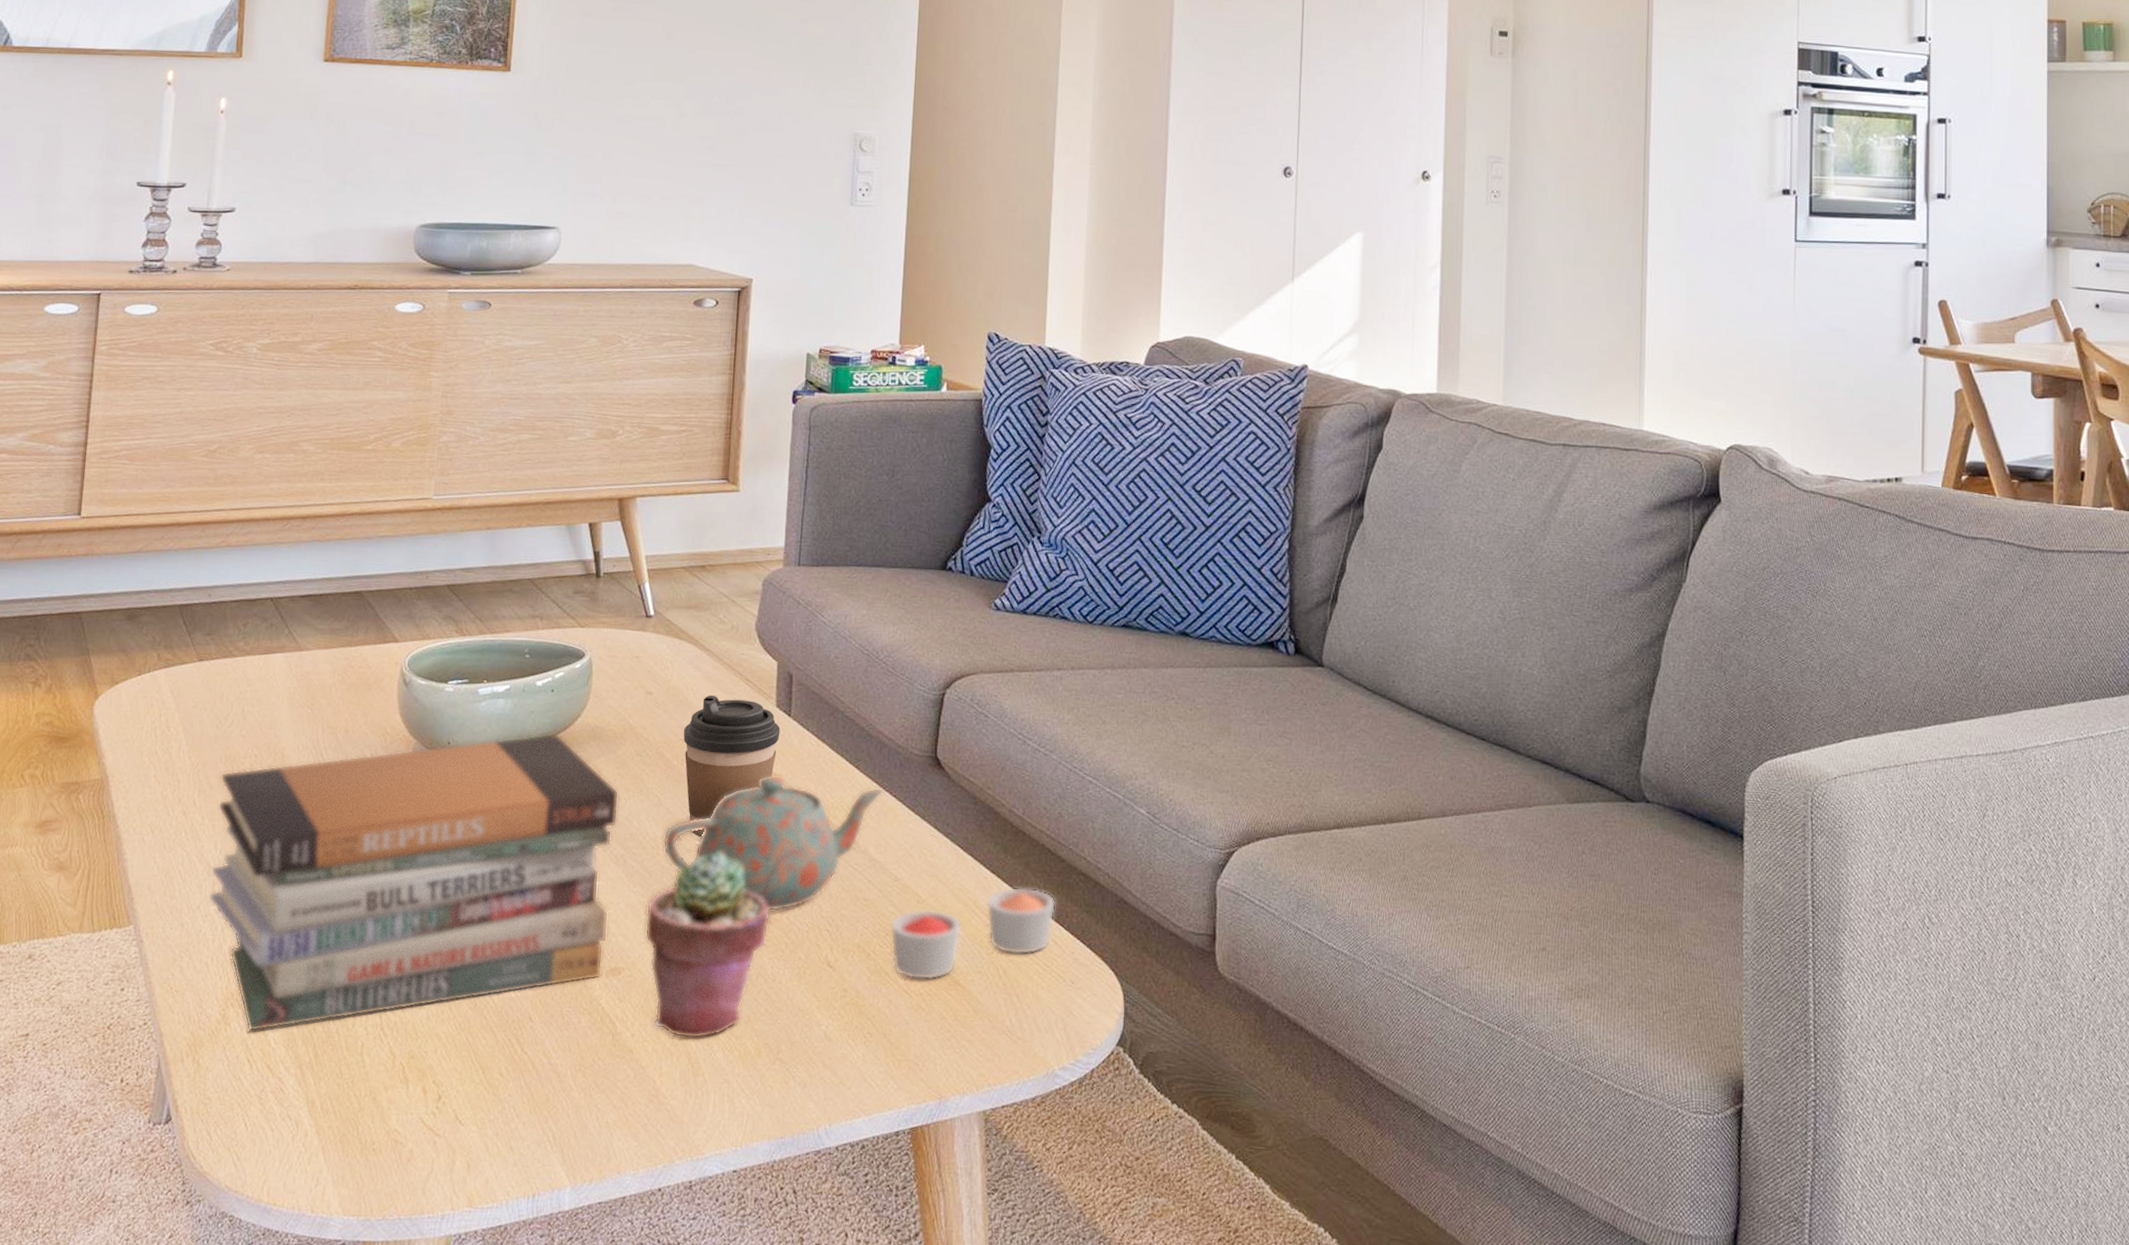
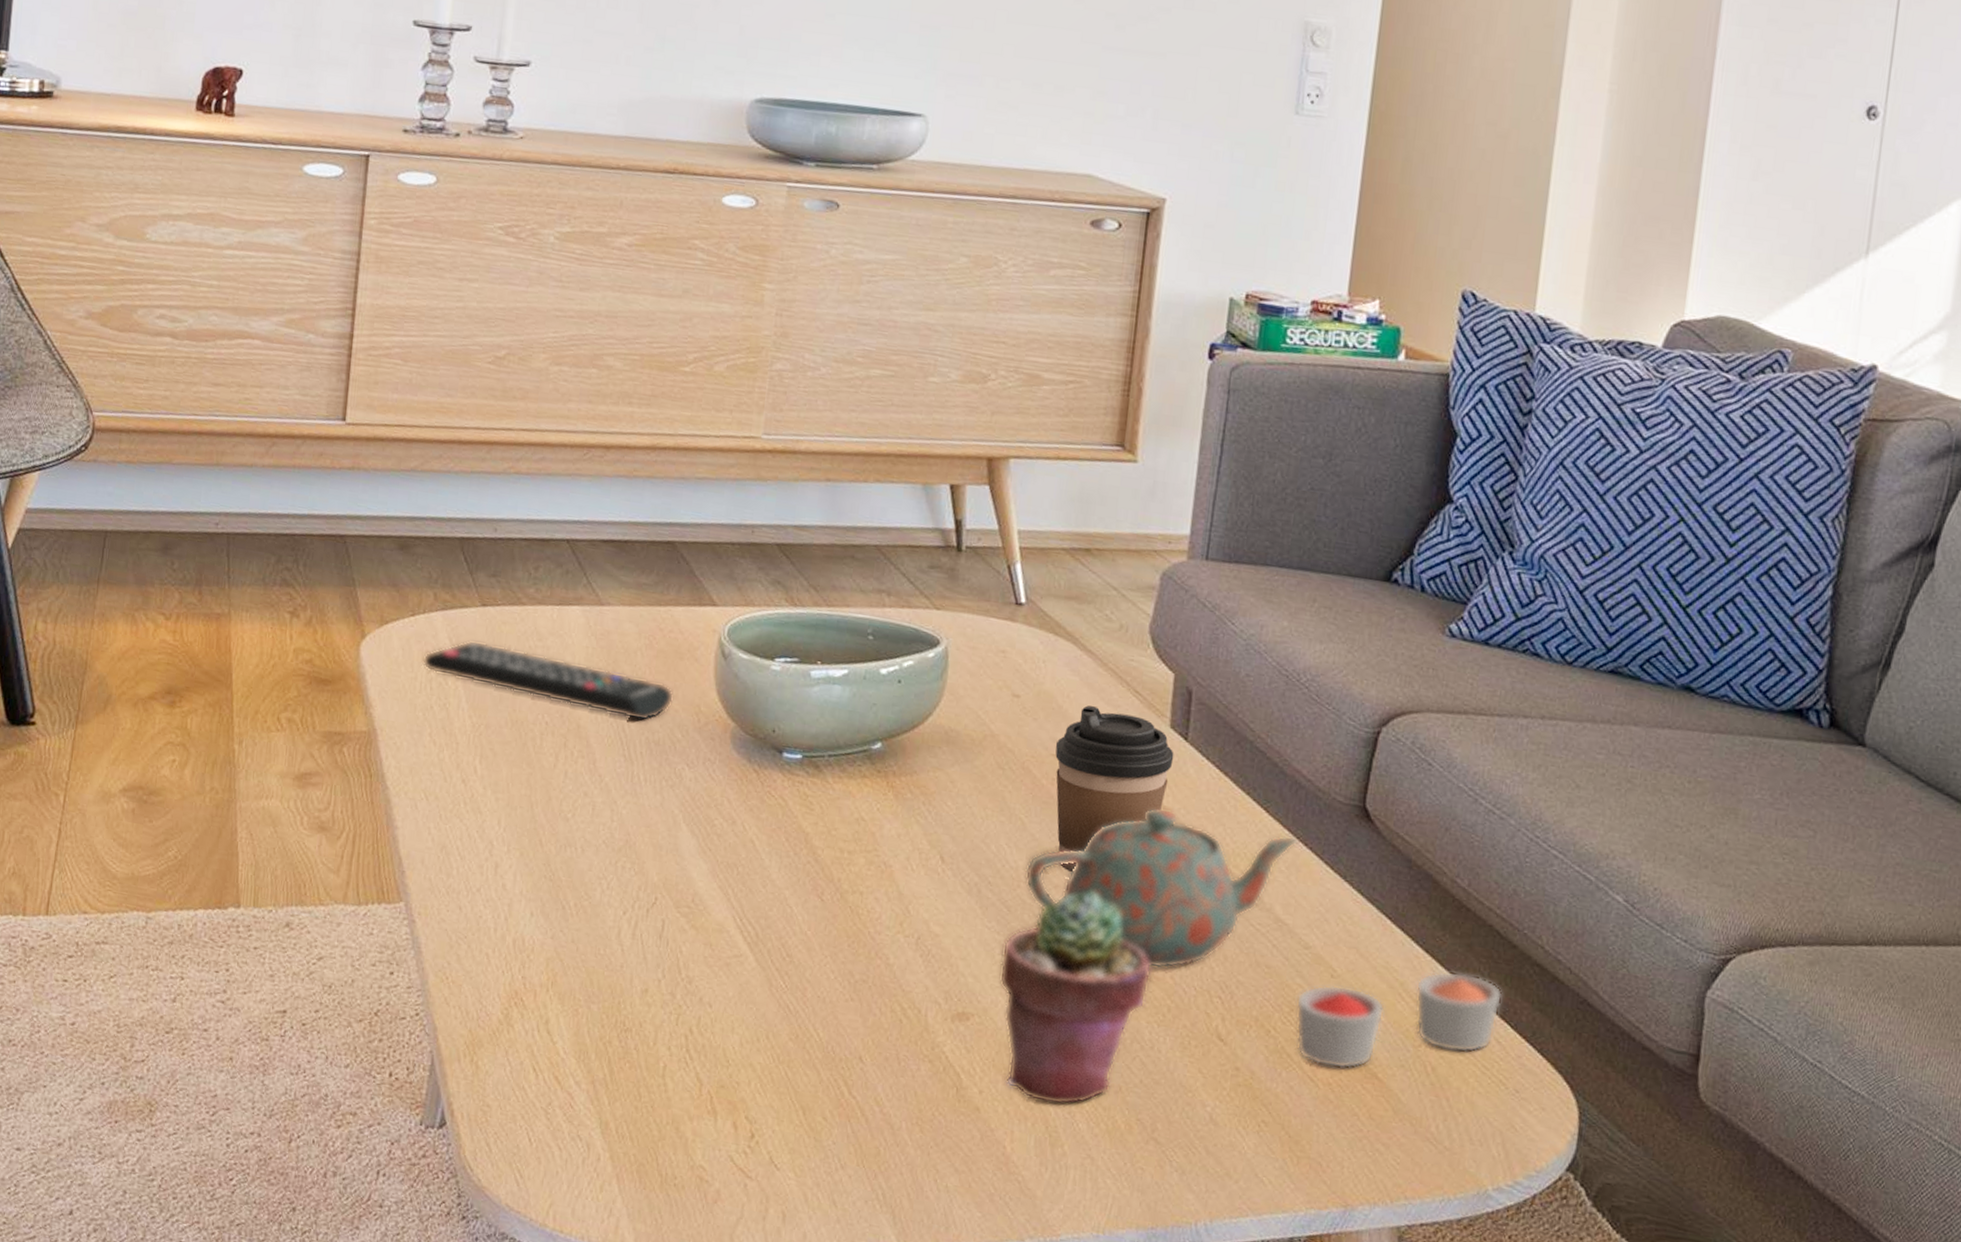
remote control: none [148,691,364,746] -> present [422,640,674,722]
book stack: present [208,733,619,1032] -> none [489,731,975,1038]

